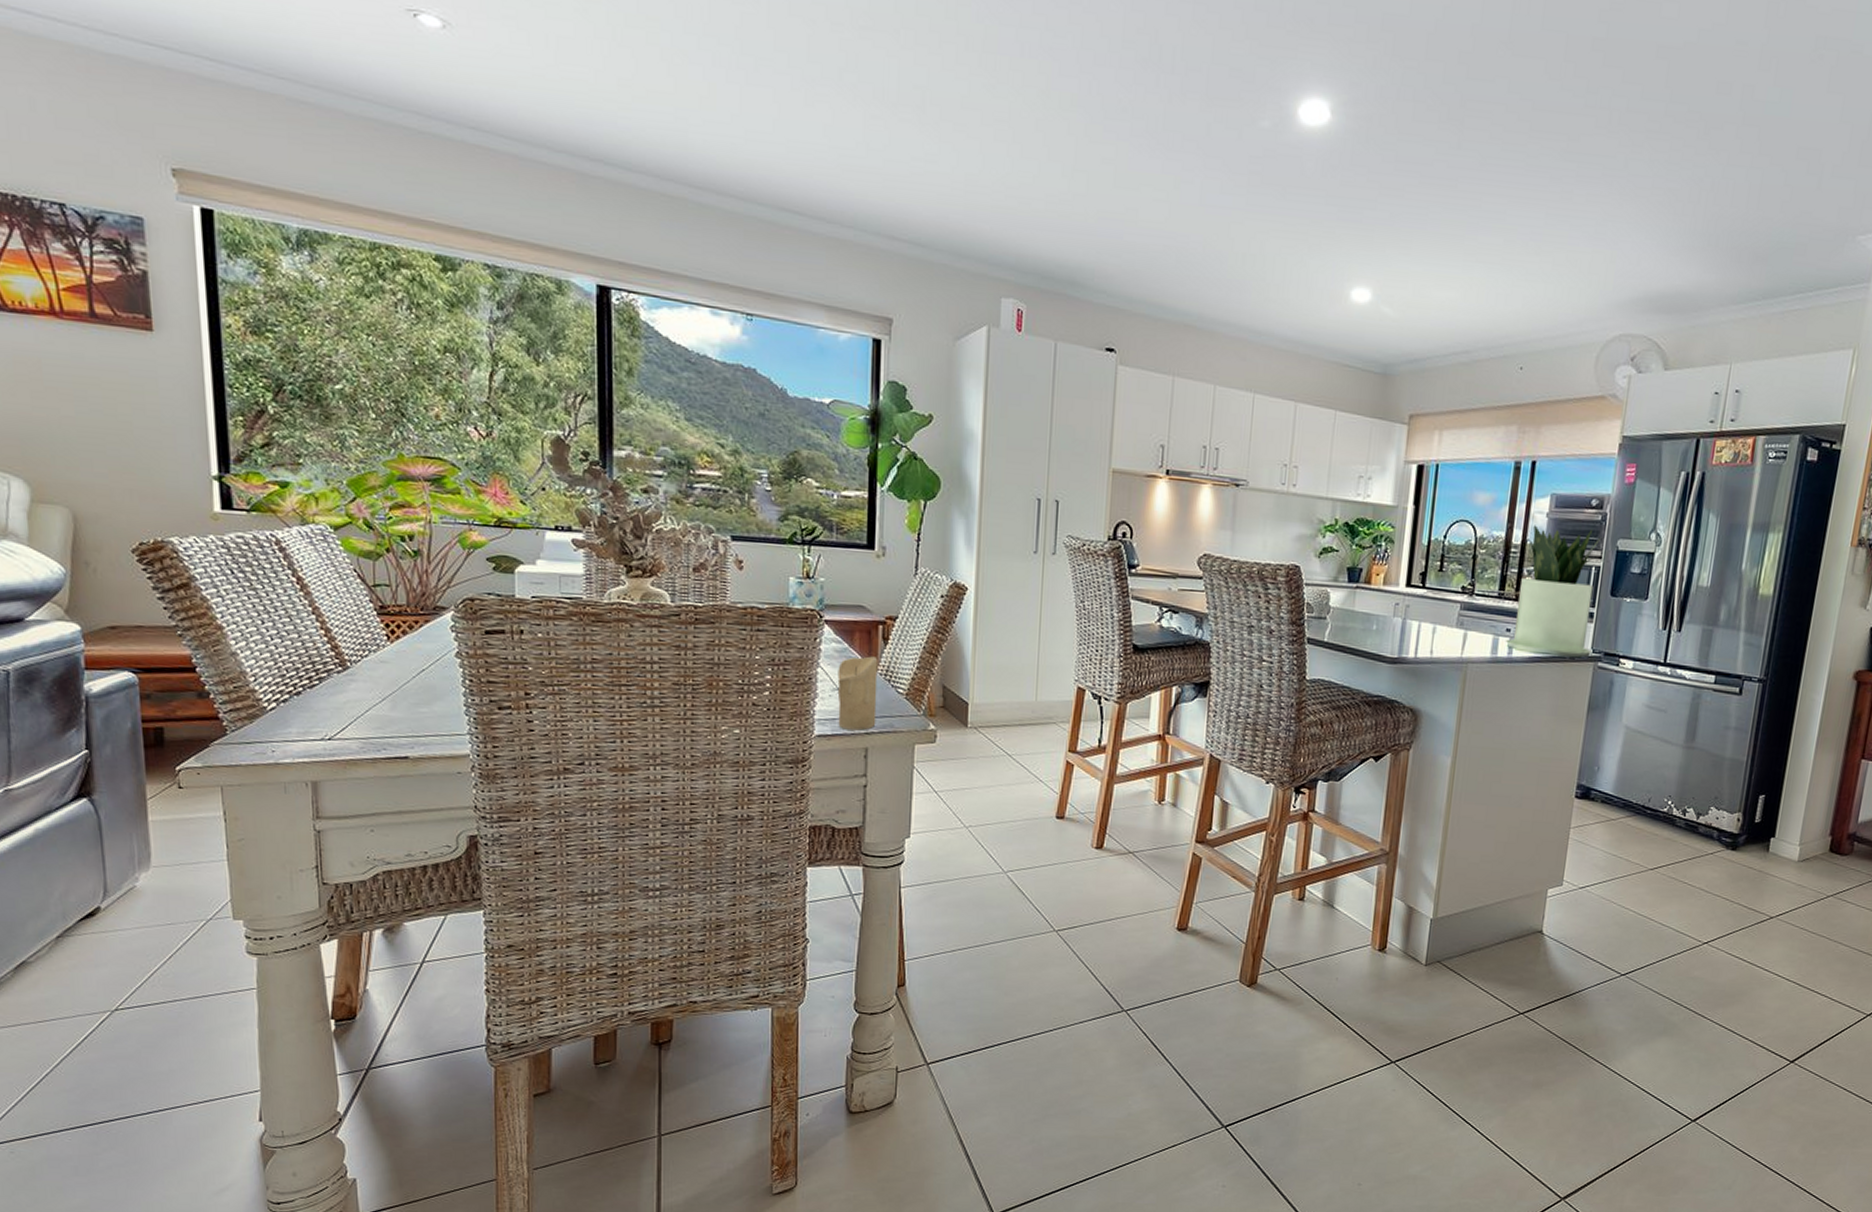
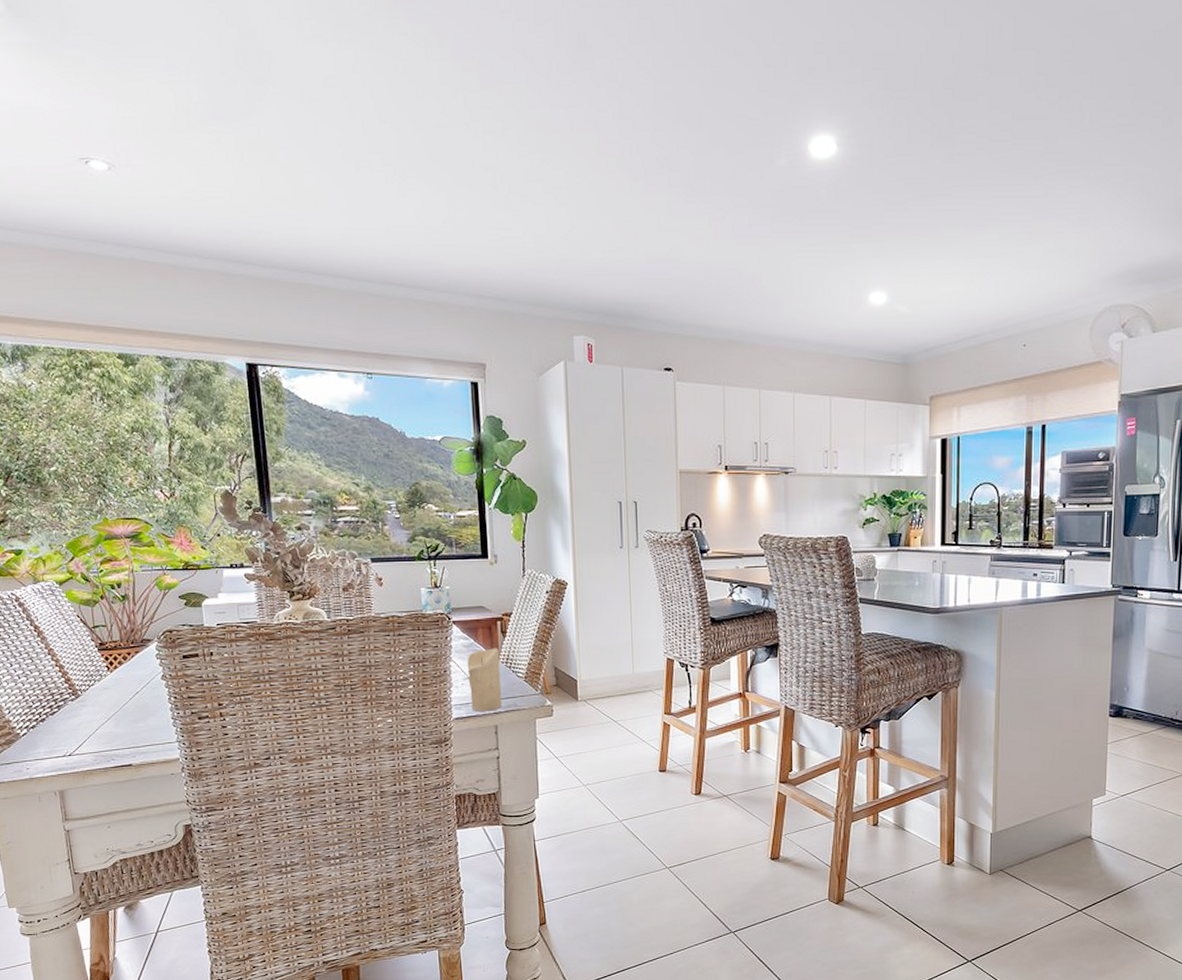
planter: present [1505,525,1600,659] -> none [1033,480,1112,594]

